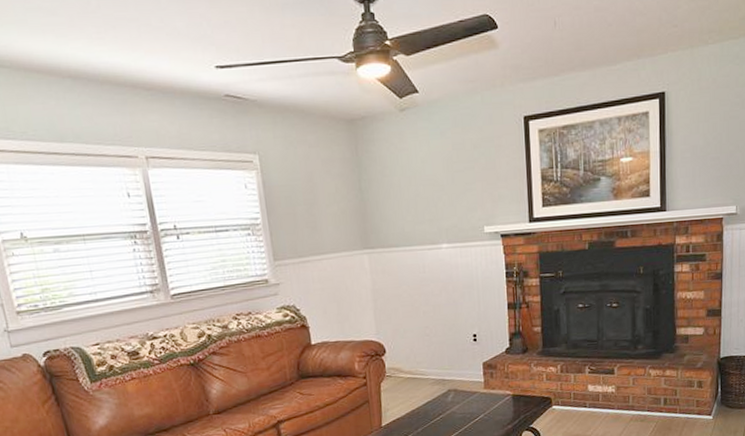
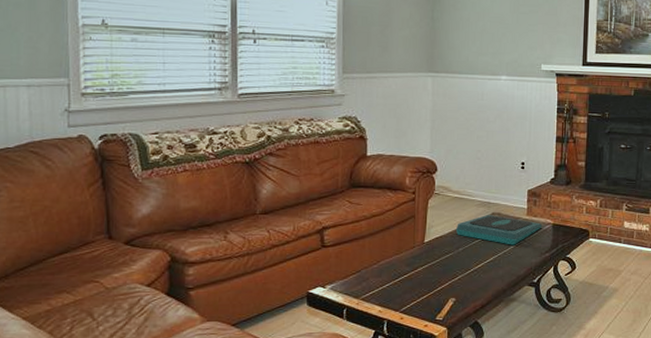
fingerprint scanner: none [412,392,502,421] -> present [455,215,543,245]

